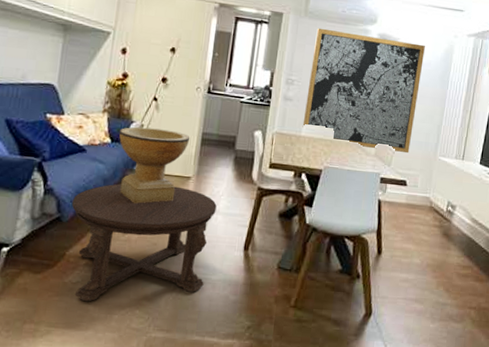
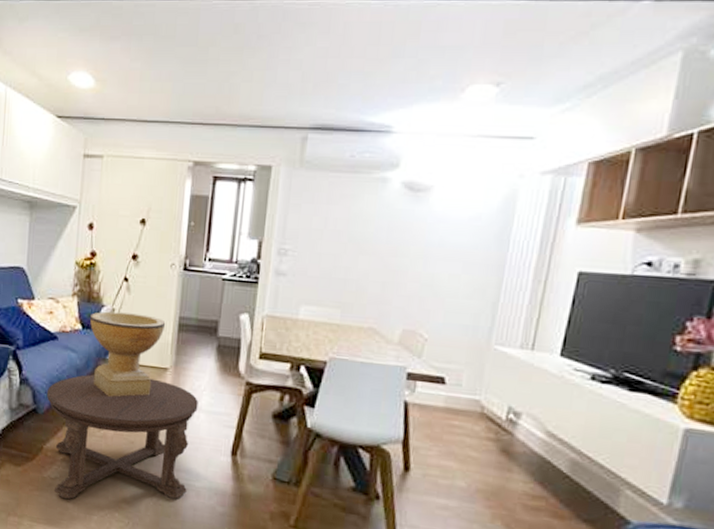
wall art: present [302,28,425,154] -> none [300,180,472,341]

